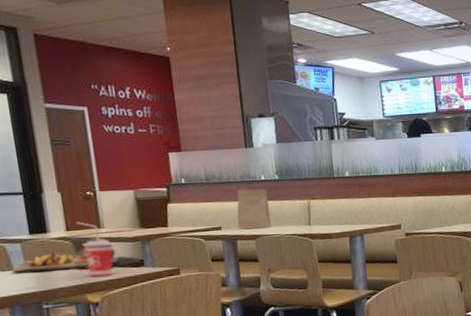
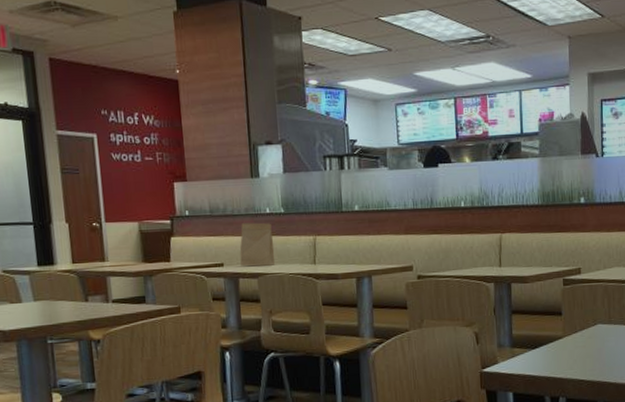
food tray: present [12,237,141,273] -> none [20,271,143,306]
beverage cup: present [76,221,114,278] -> none [82,254,117,314]

